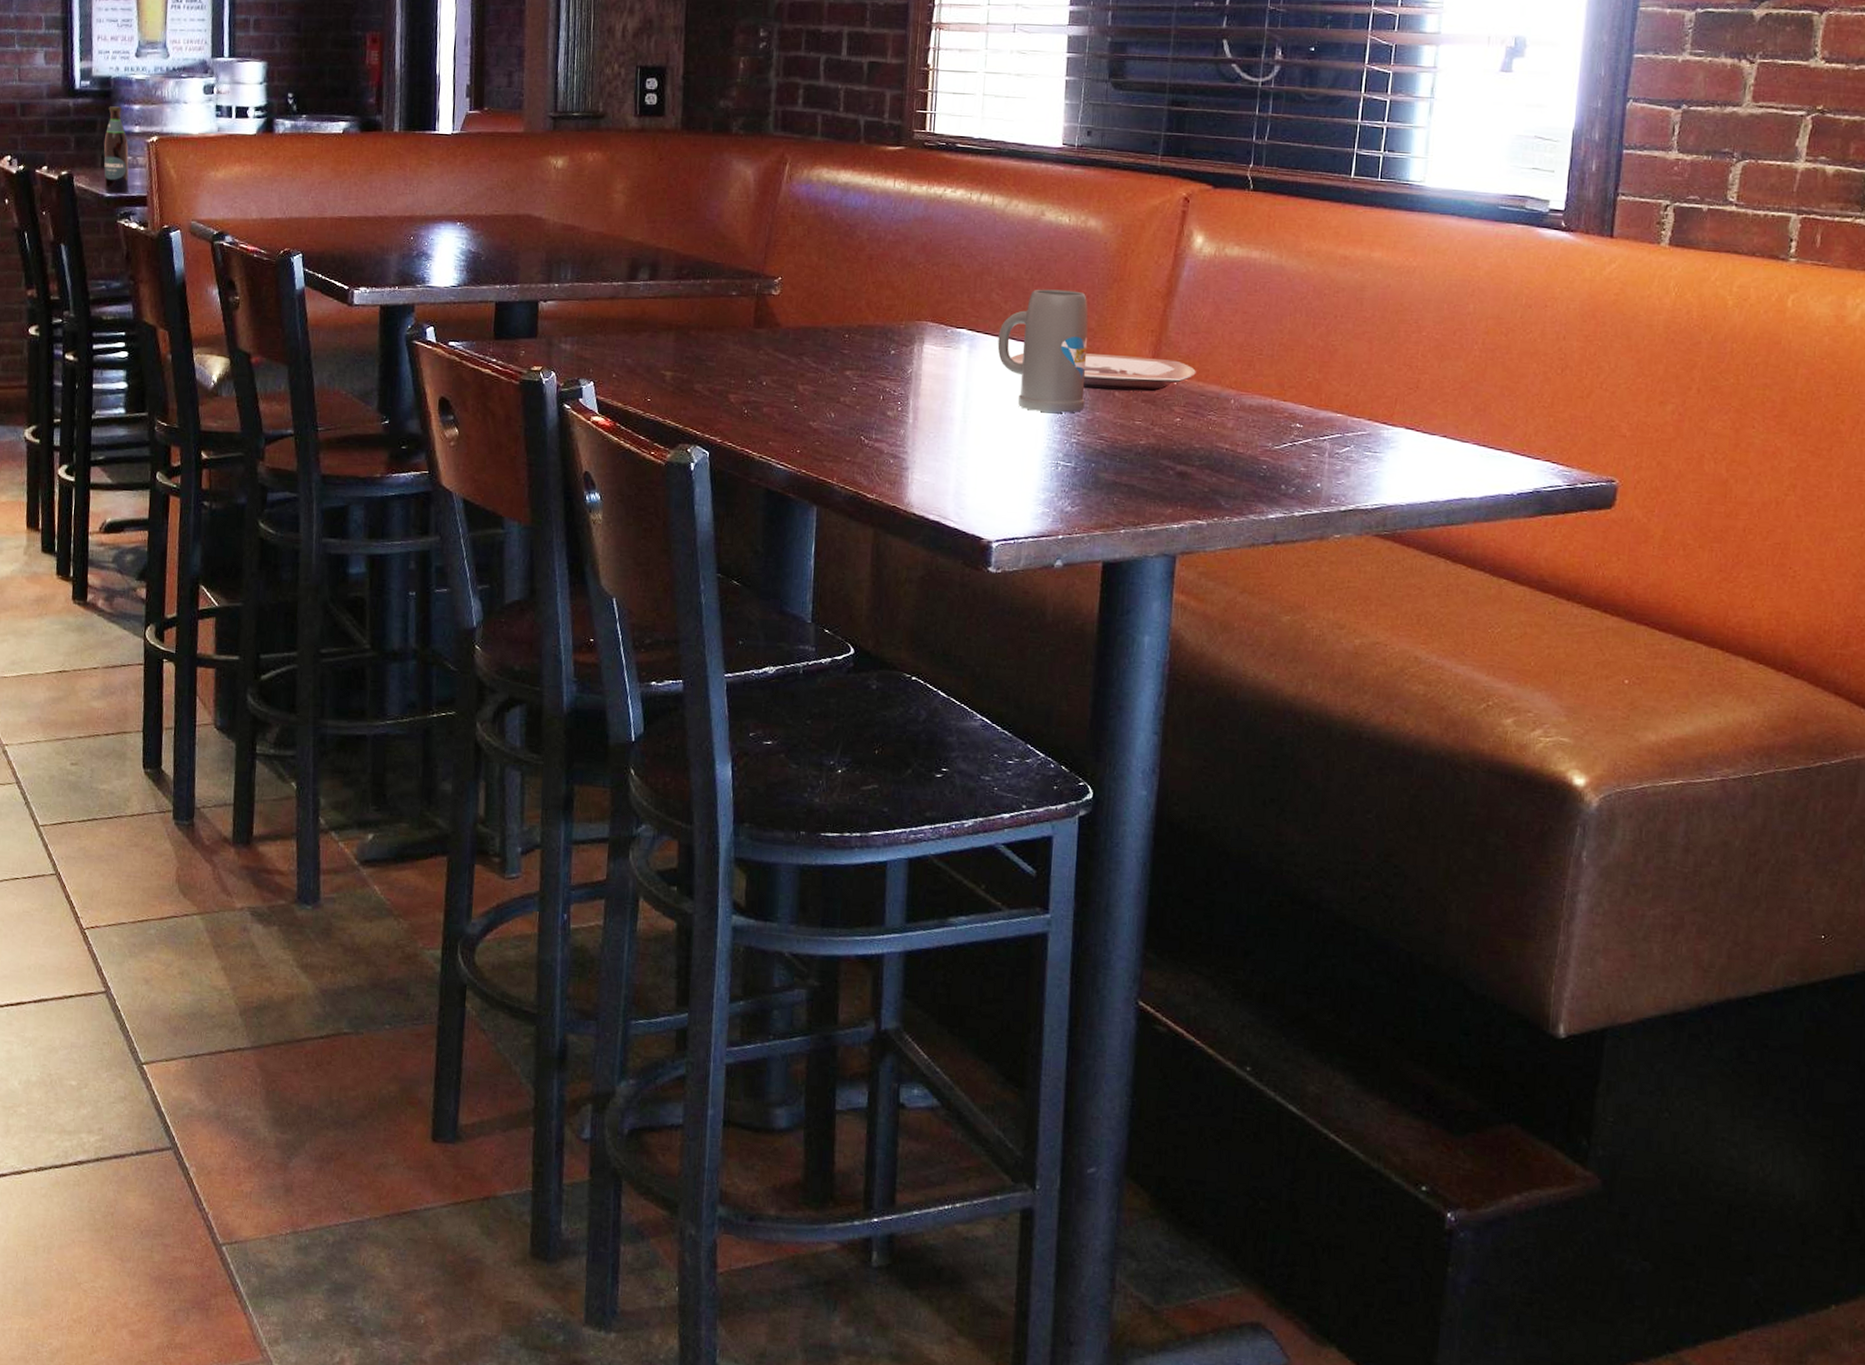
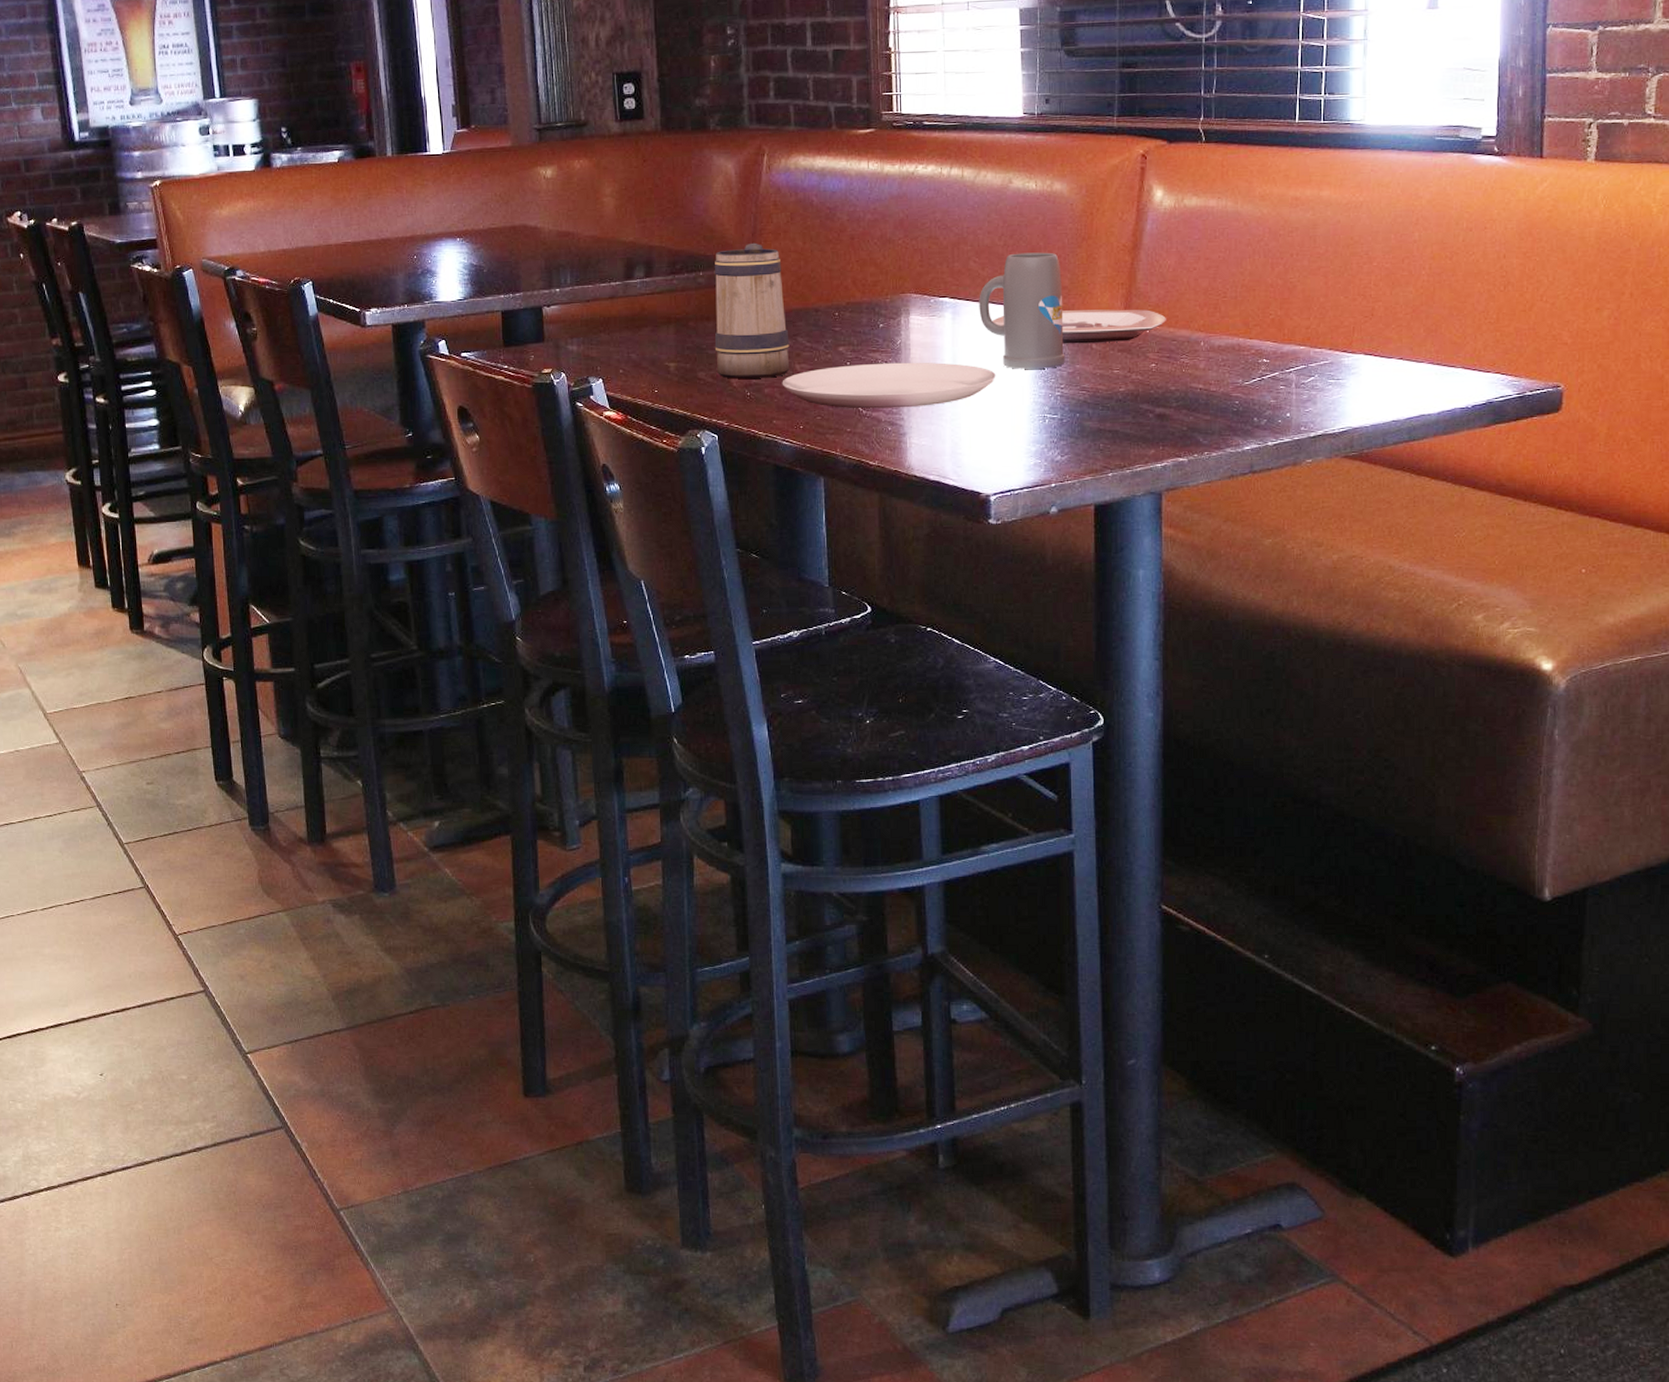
bottle: present [103,106,129,194] -> none [108,155,138,239]
beer mug: none [714,254,795,397] -> present [714,242,790,379]
plate: none [782,390,1010,441] -> present [782,362,996,409]

